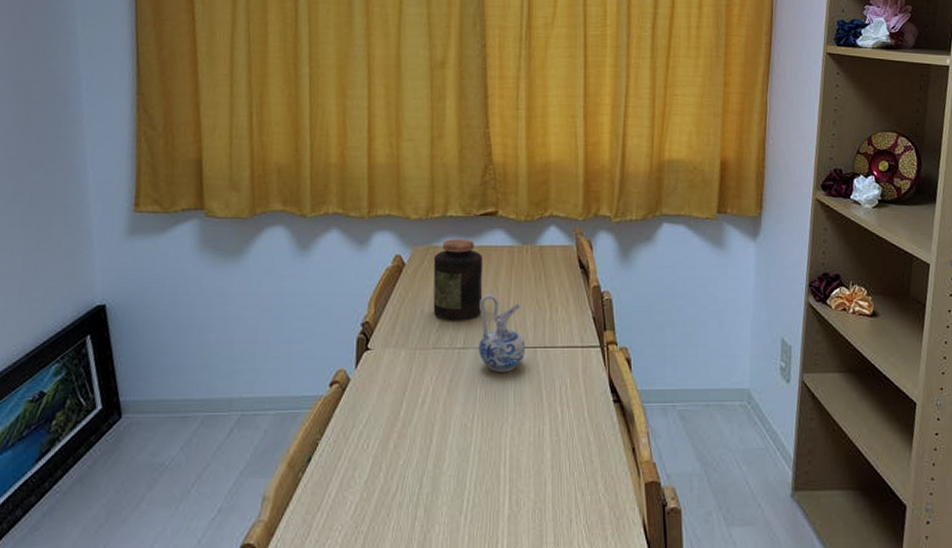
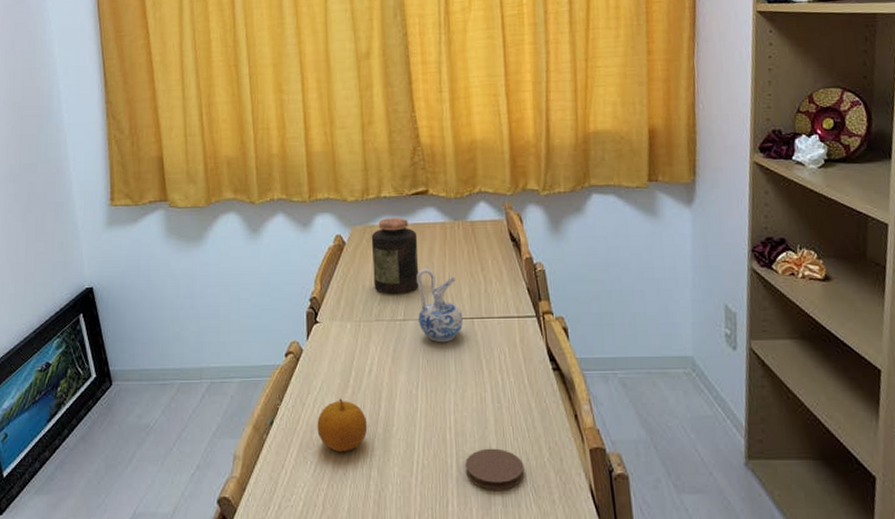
fruit: none [360,432,417,490] -> present [317,398,368,451]
coaster: none [518,484,579,528] -> present [465,448,525,490]

